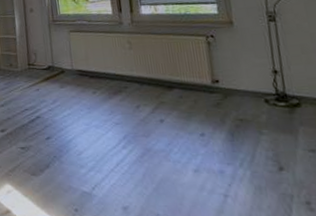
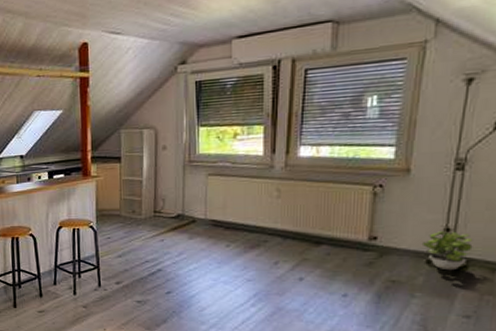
potted plant: none [257,73,300,108] -> present [421,231,473,271]

